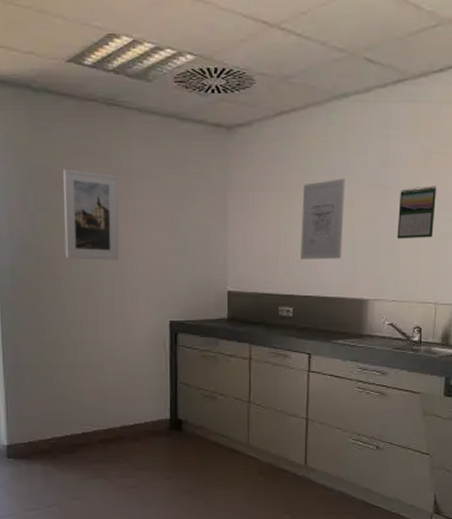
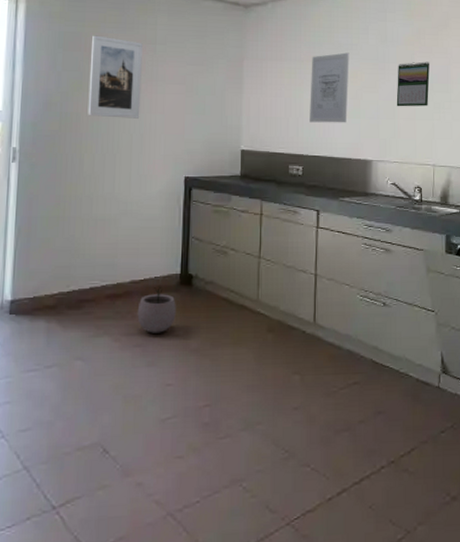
plant pot: none [129,431,167,476] -> present [137,286,176,333]

